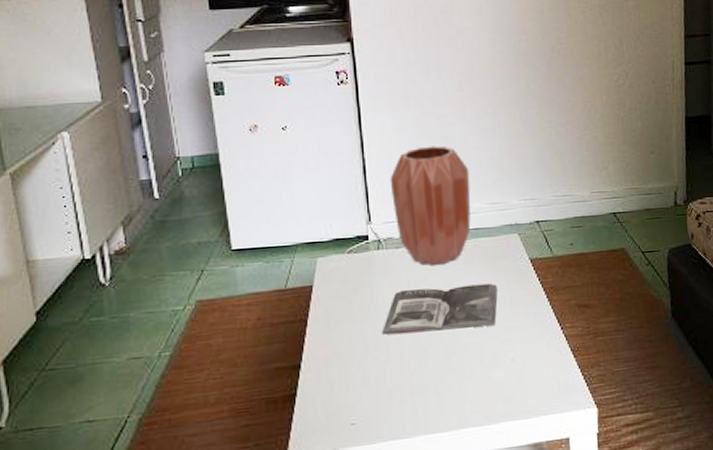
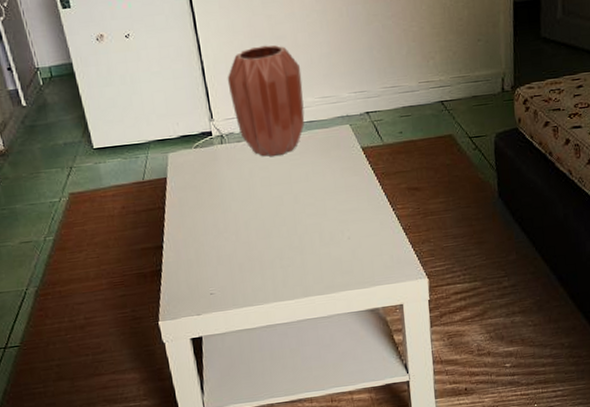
magazine: present [382,283,498,335] -> none [231,171,333,219]

